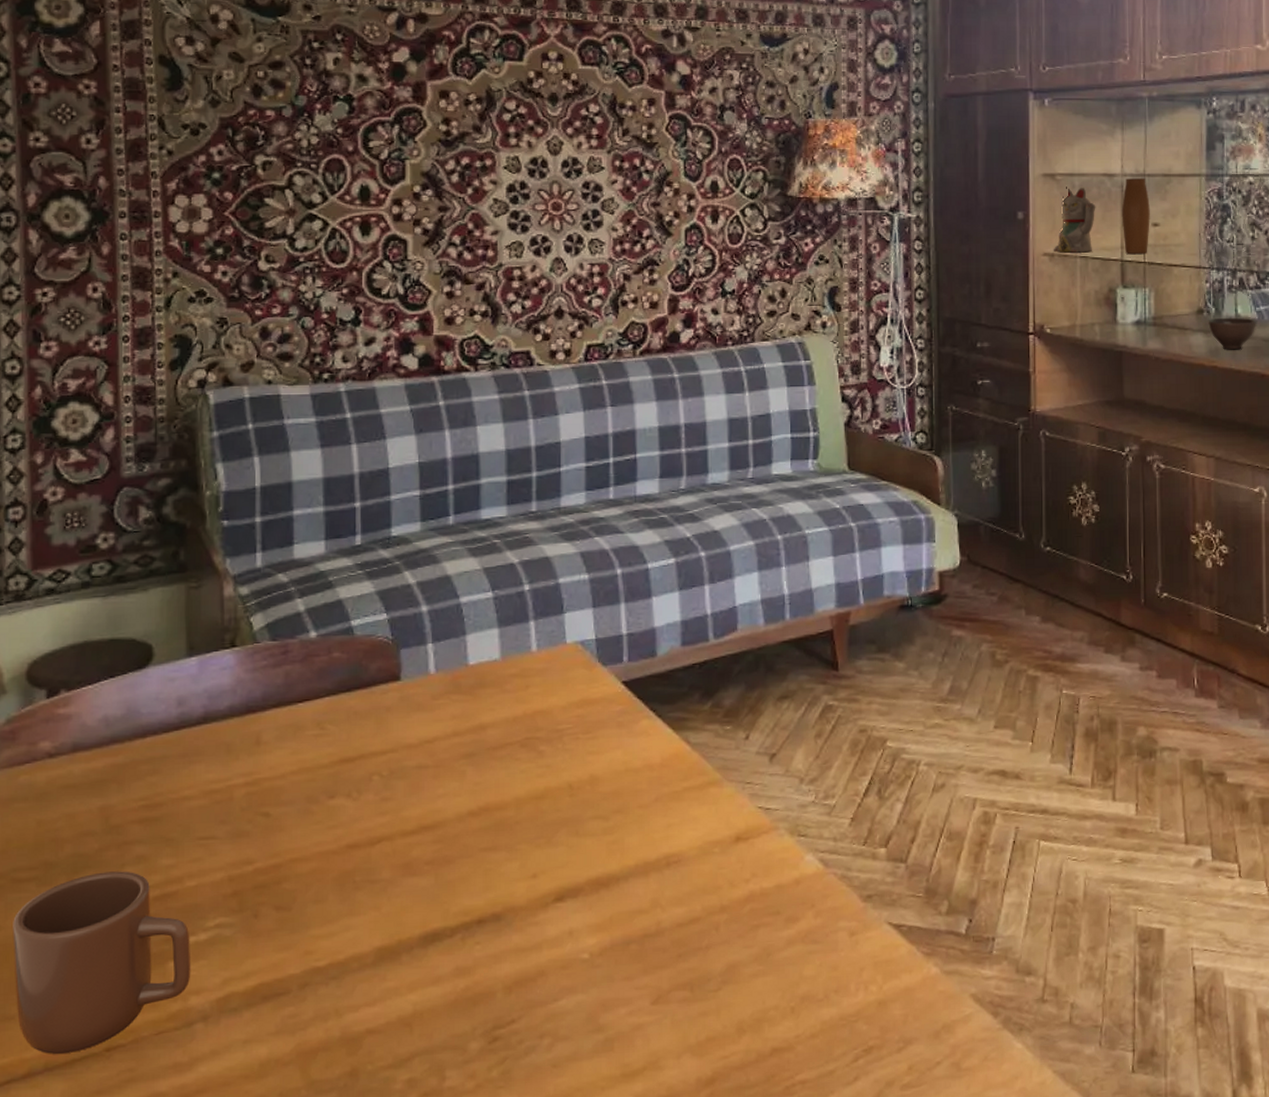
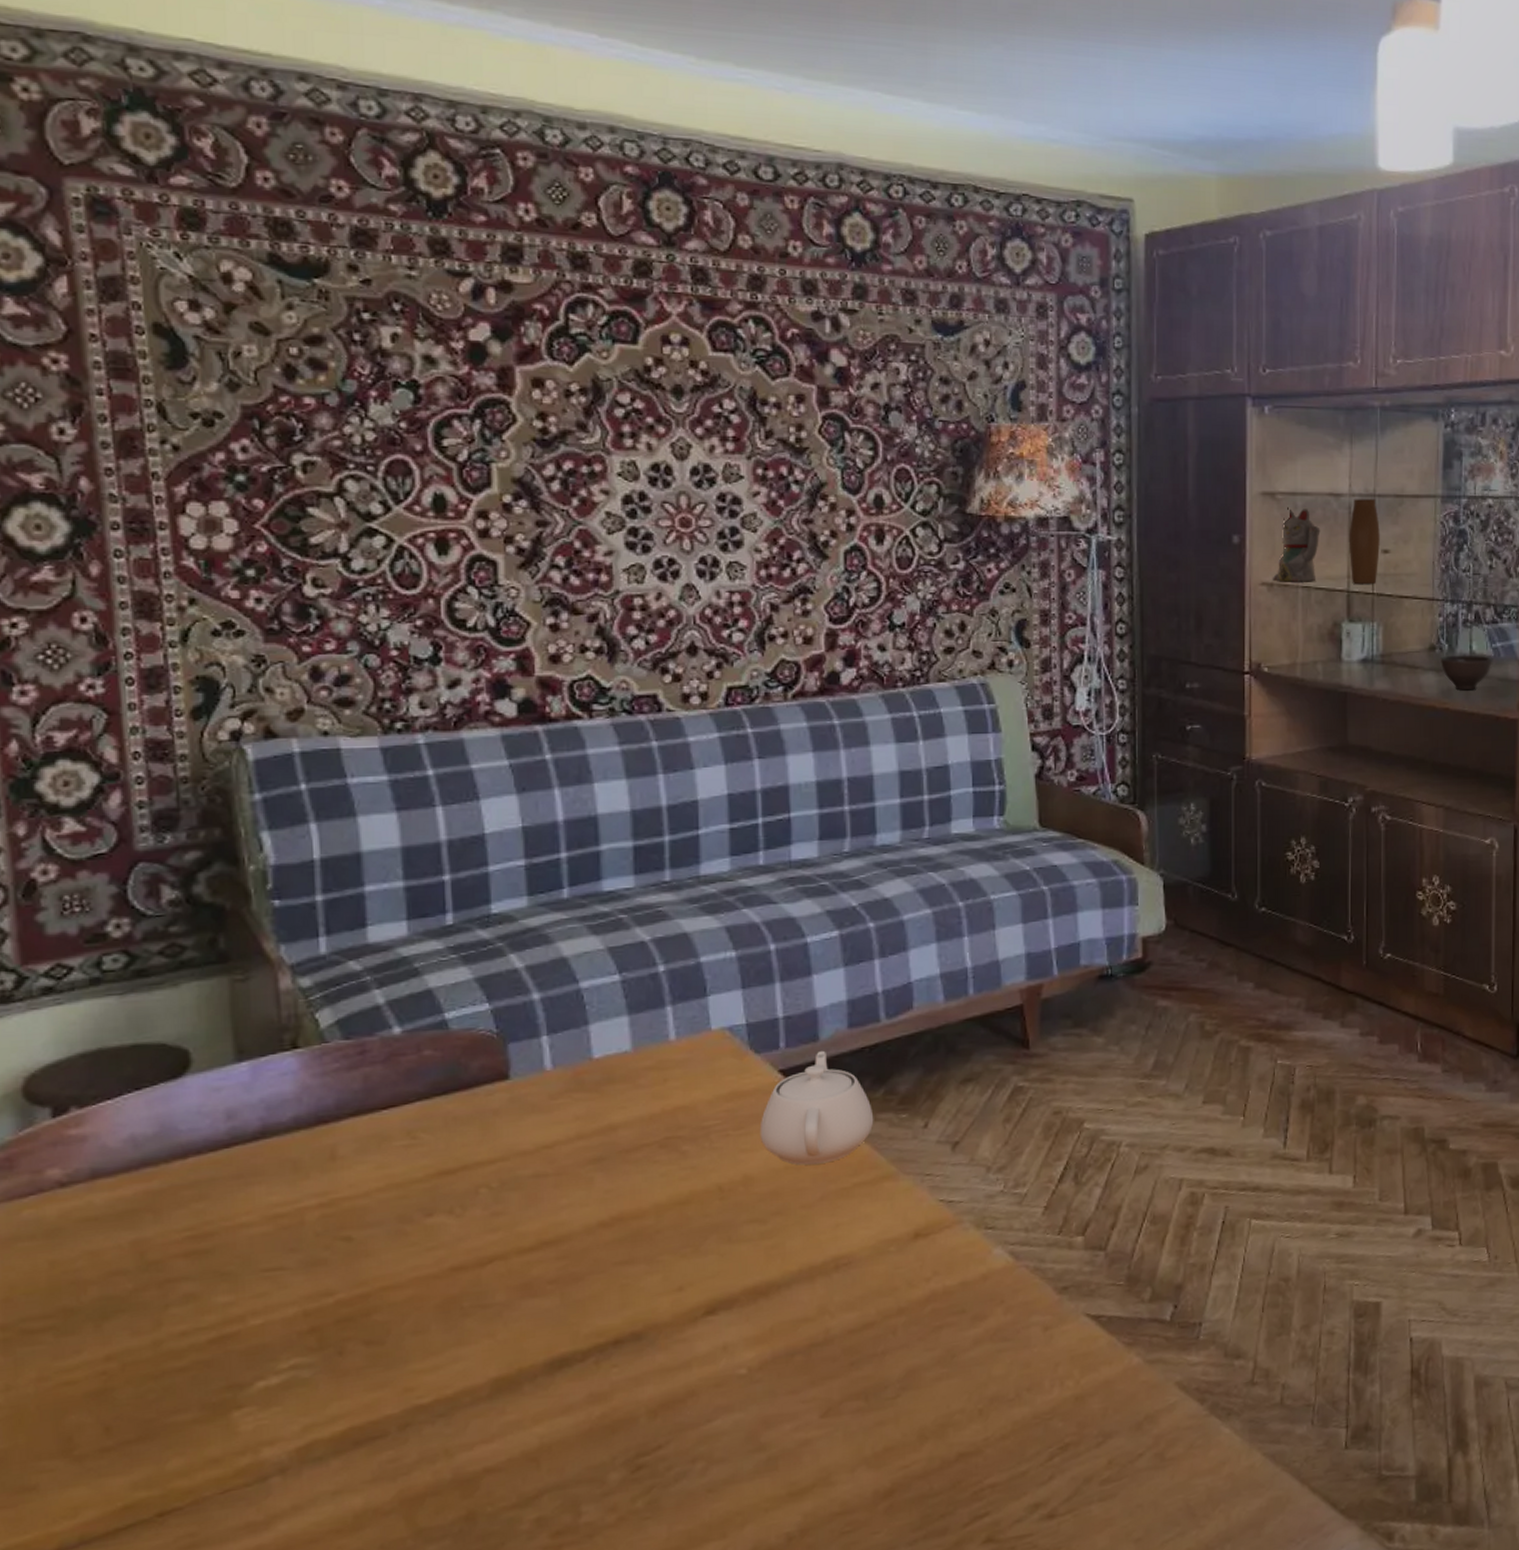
mug: present [12,871,191,1054] -> none [25,1312,262,1525]
teapot: none [604,665,702,769] -> present [759,1050,874,1165]

